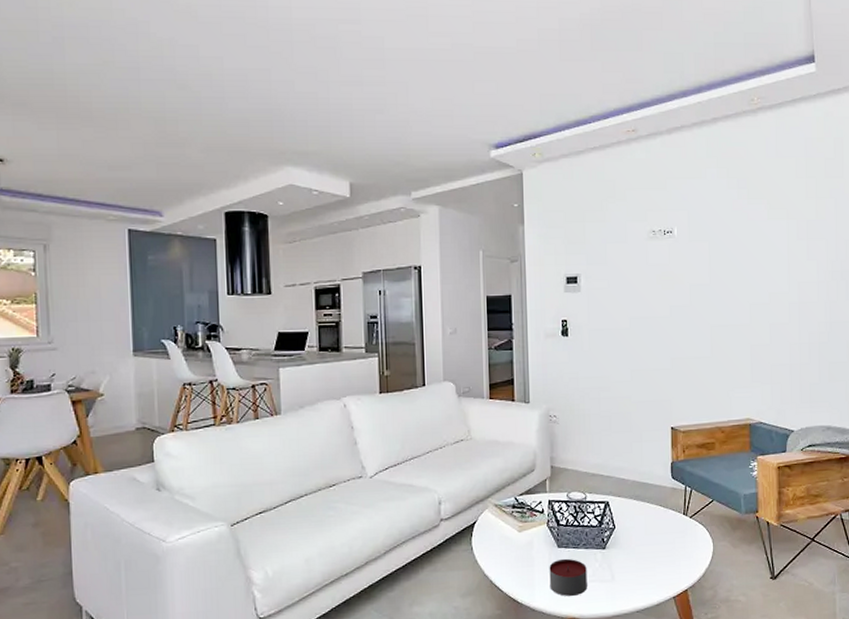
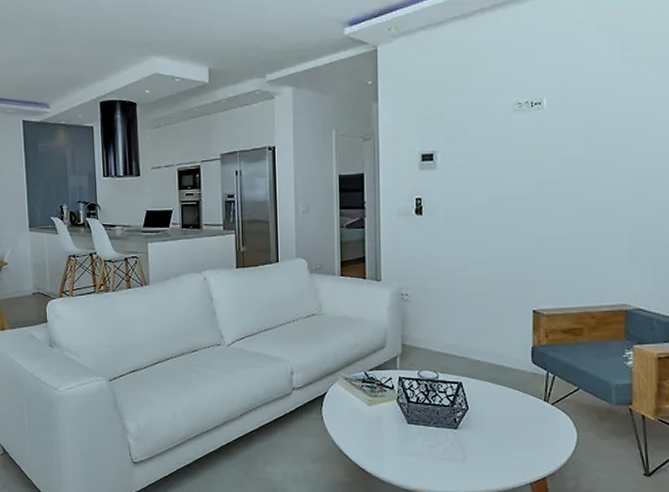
candle: present [549,558,587,596] -> none [398,434,437,472]

